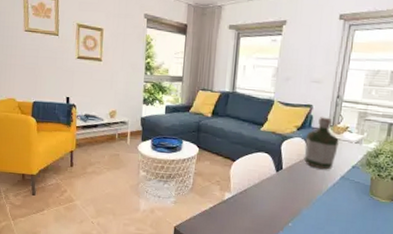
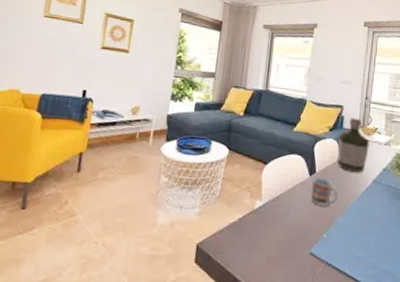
cup: none [278,173,304,199] -> present [311,177,338,206]

